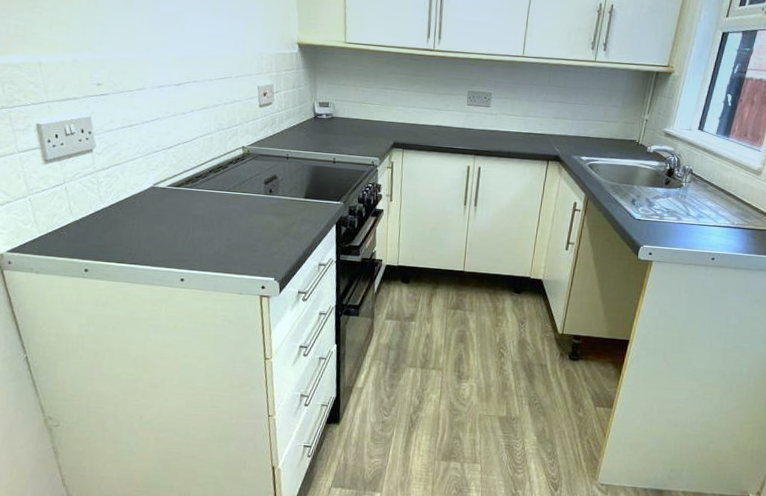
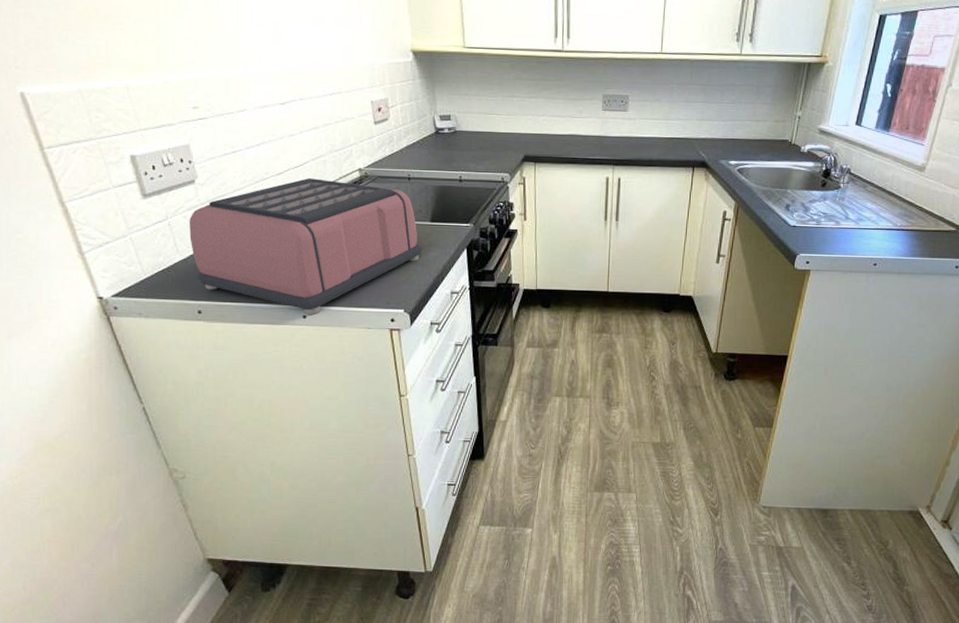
toaster: none [83,153,295,279] -> present [189,178,422,315]

